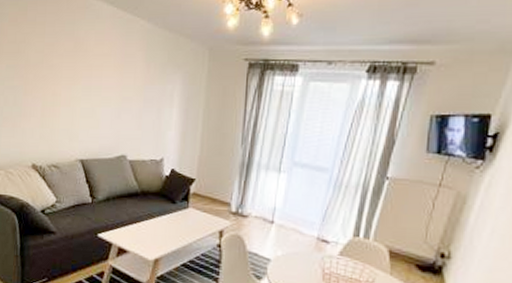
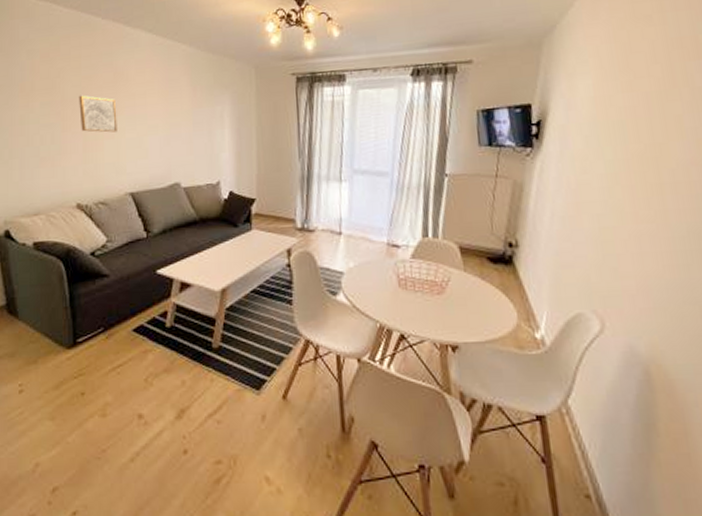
wall art: none [40,61,74,100] -> present [79,95,117,133]

